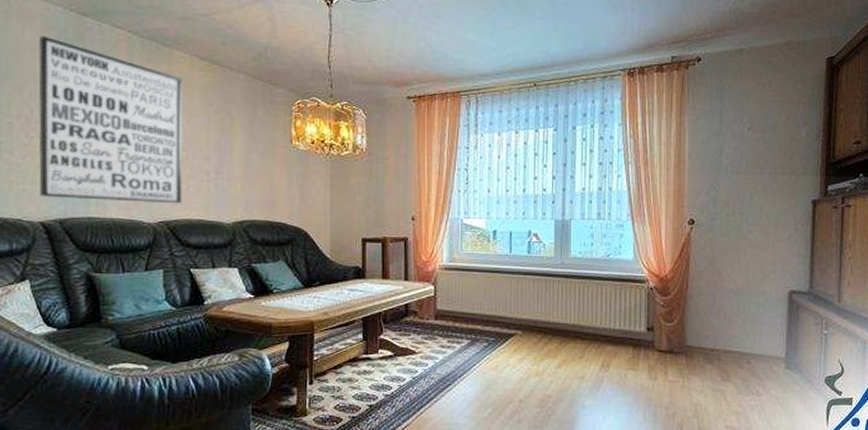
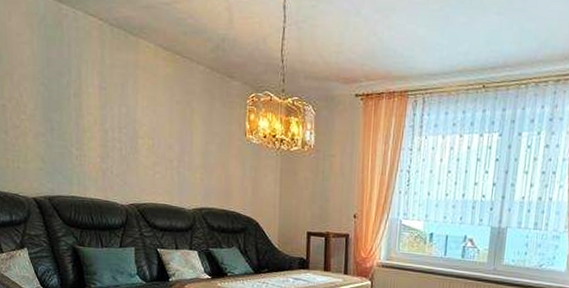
wall art: present [38,35,184,204] -> none [23,21,150,189]

